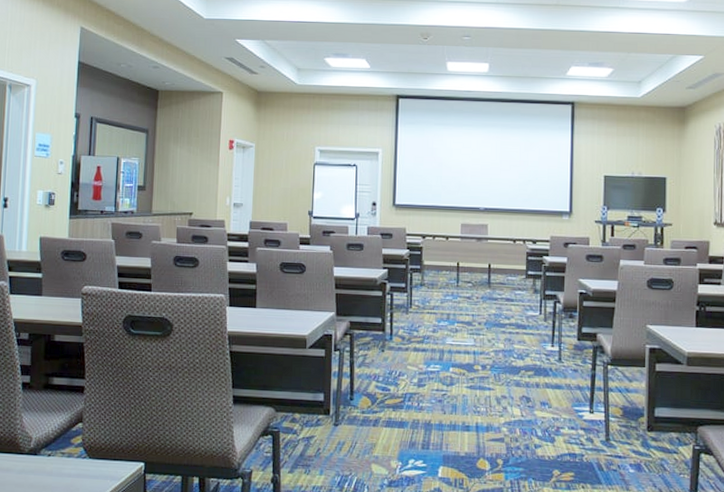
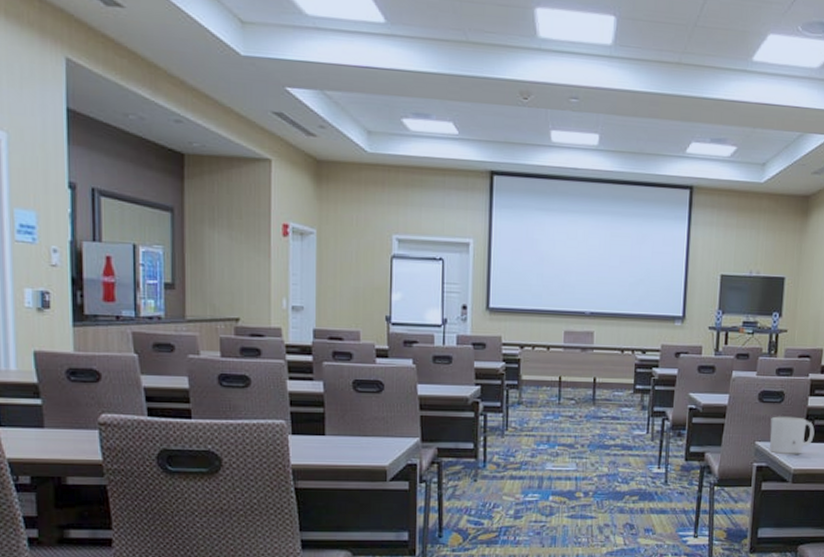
mug: none [661,302,707,338] -> present [769,416,815,454]

